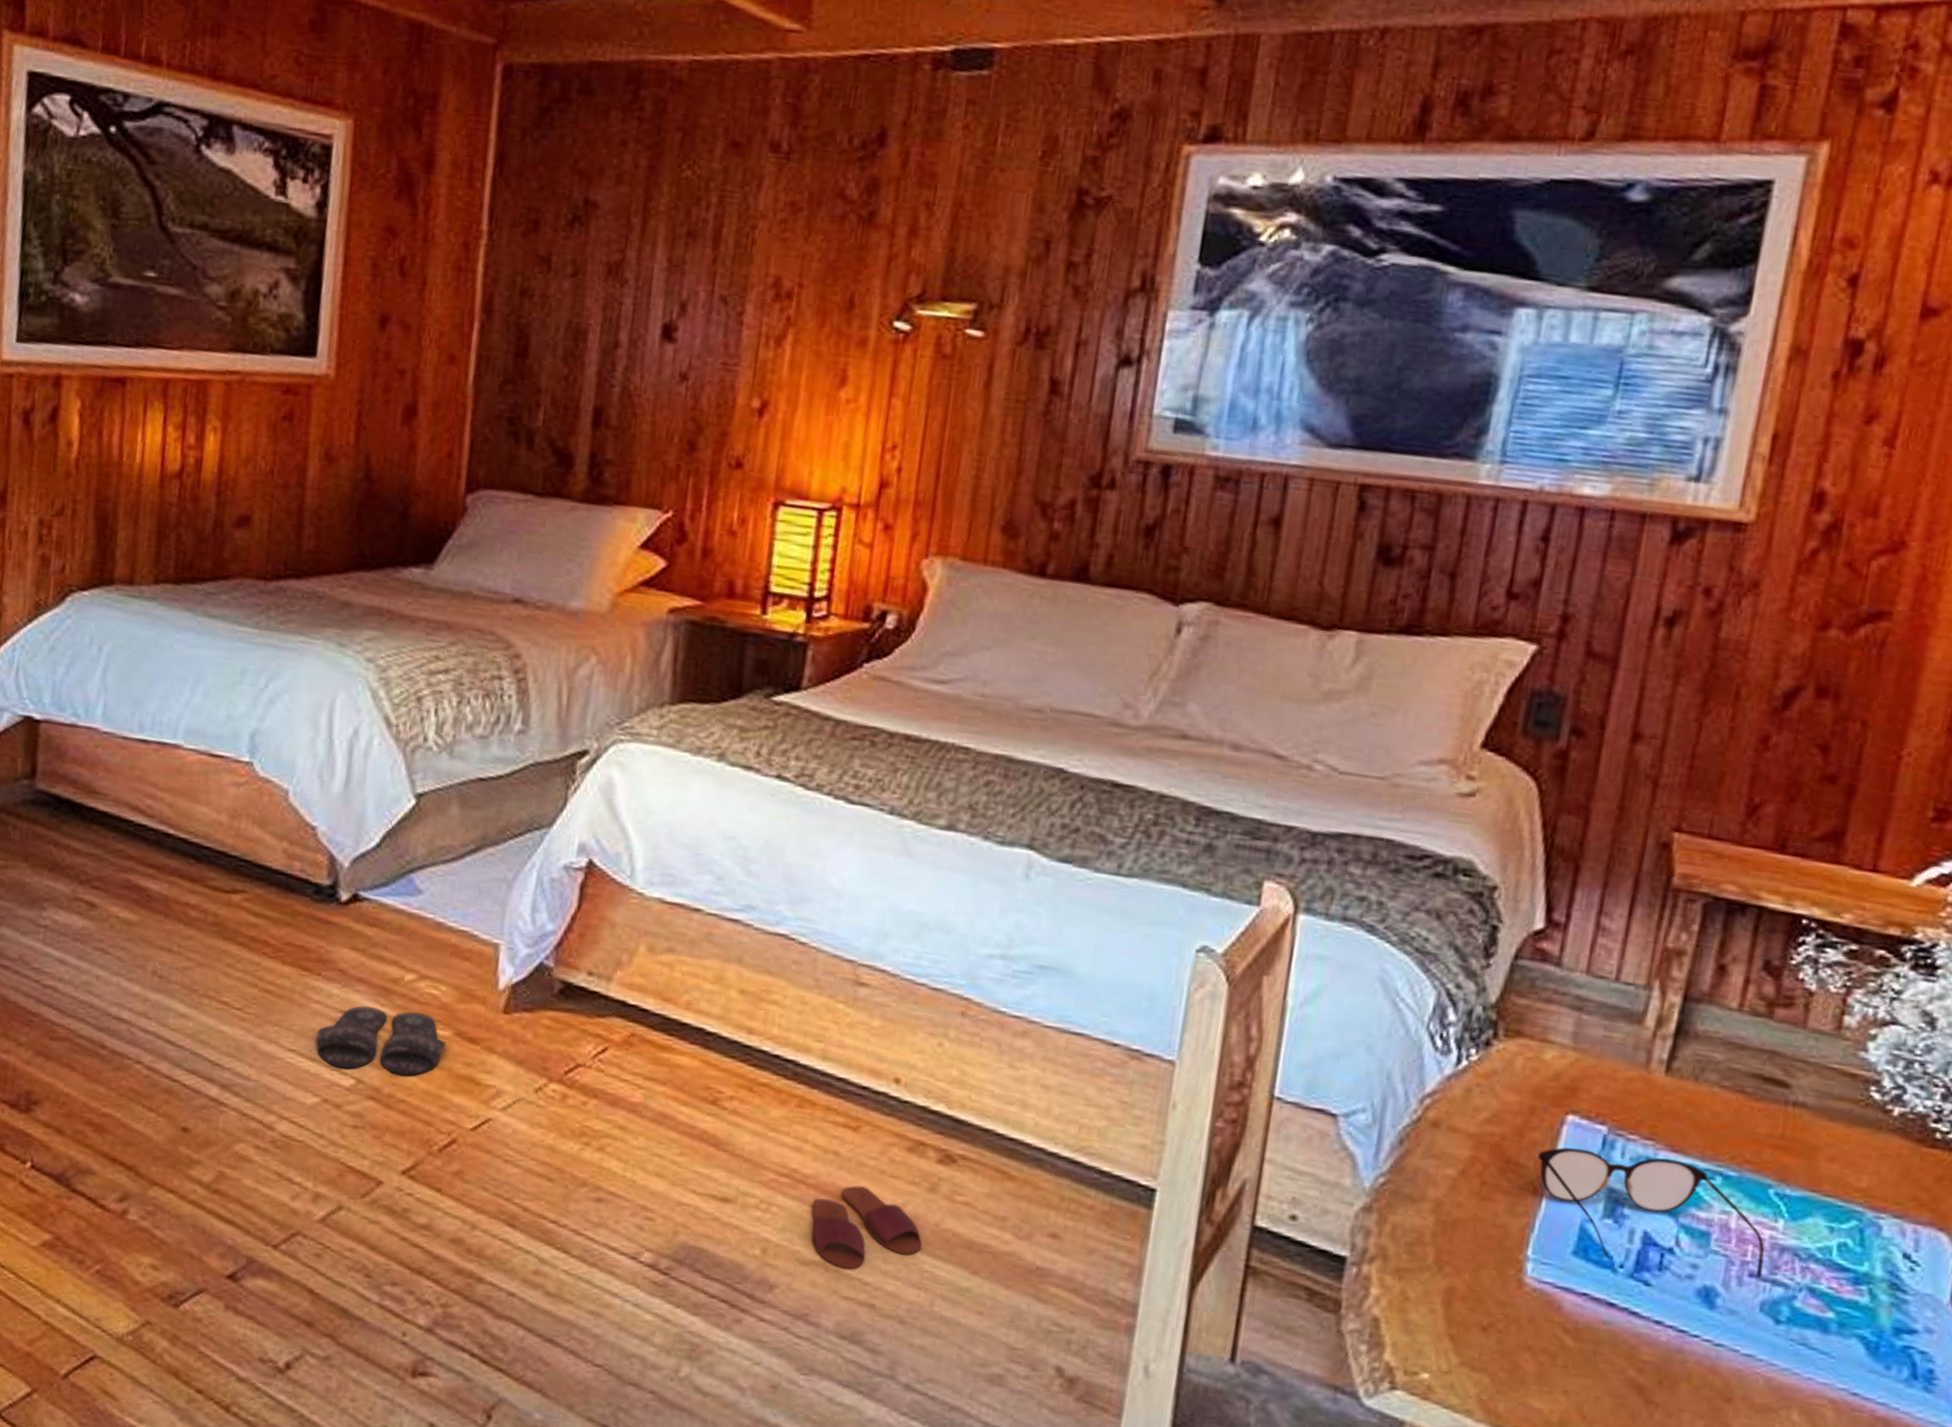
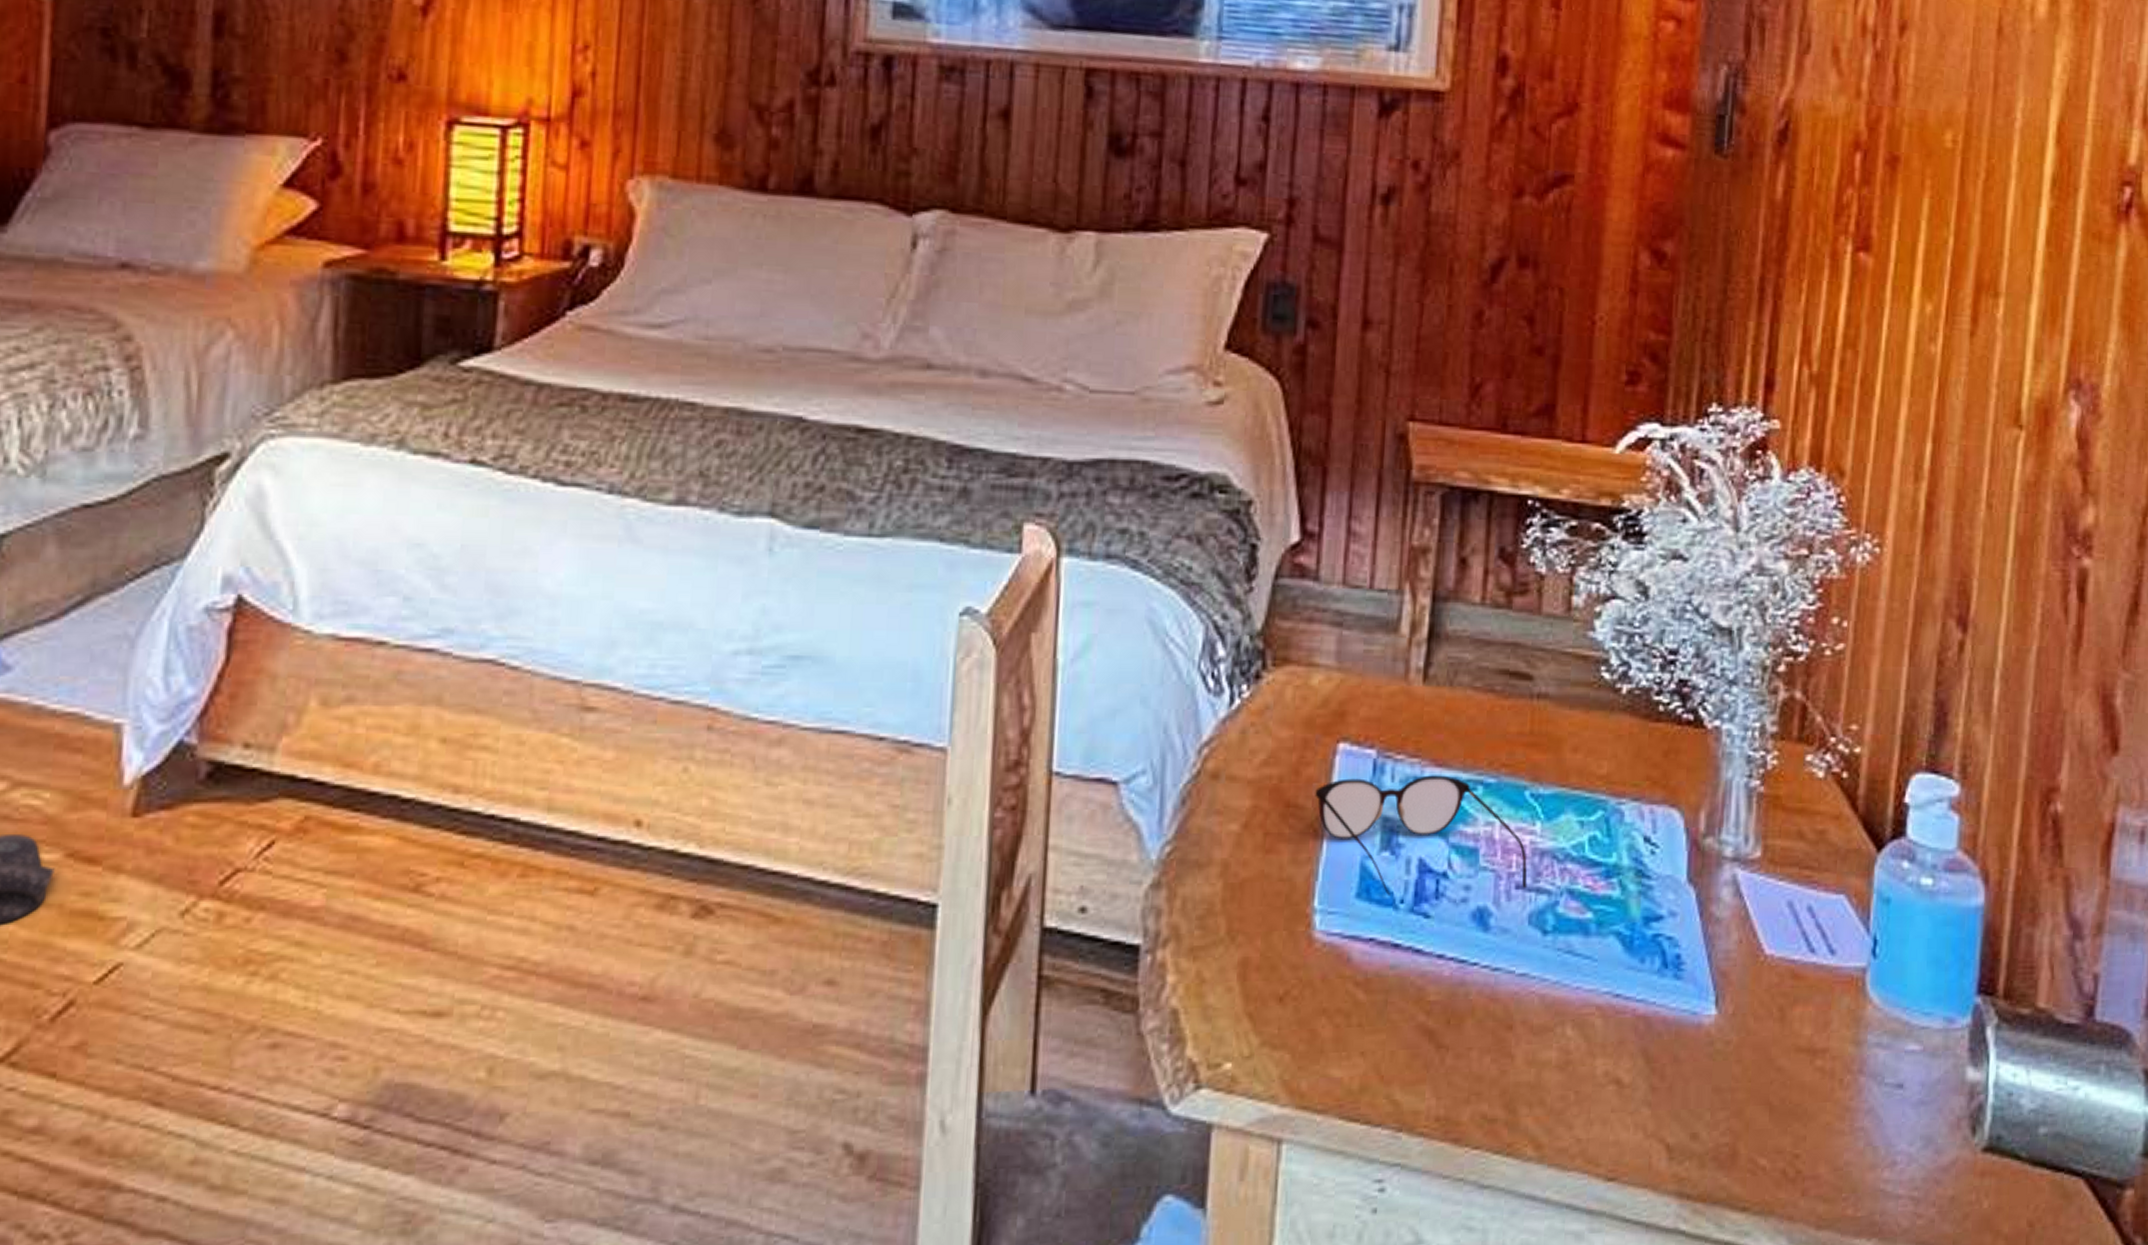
slippers: present [811,1185,922,1270] -> none [545,964,680,1074]

